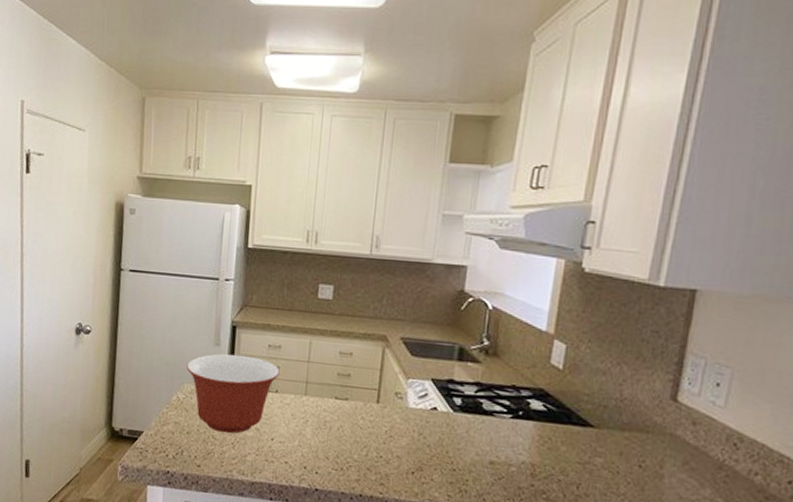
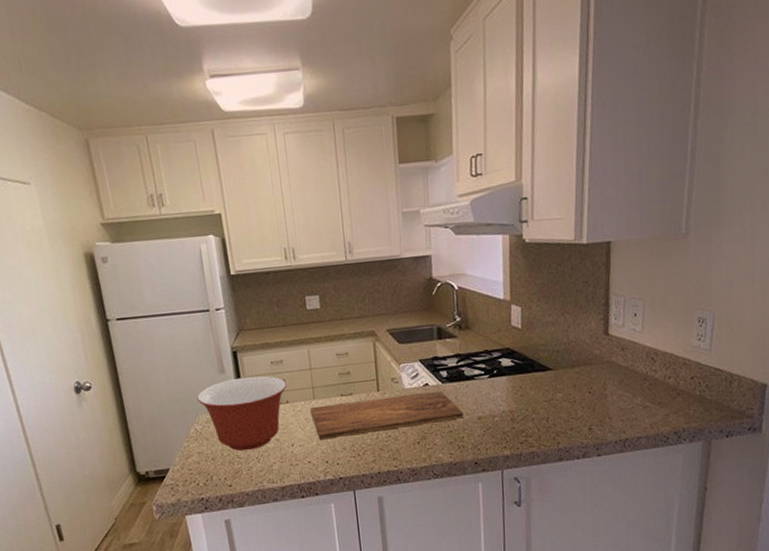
cutting board: none [298,403,473,458] -> present [310,391,463,440]

